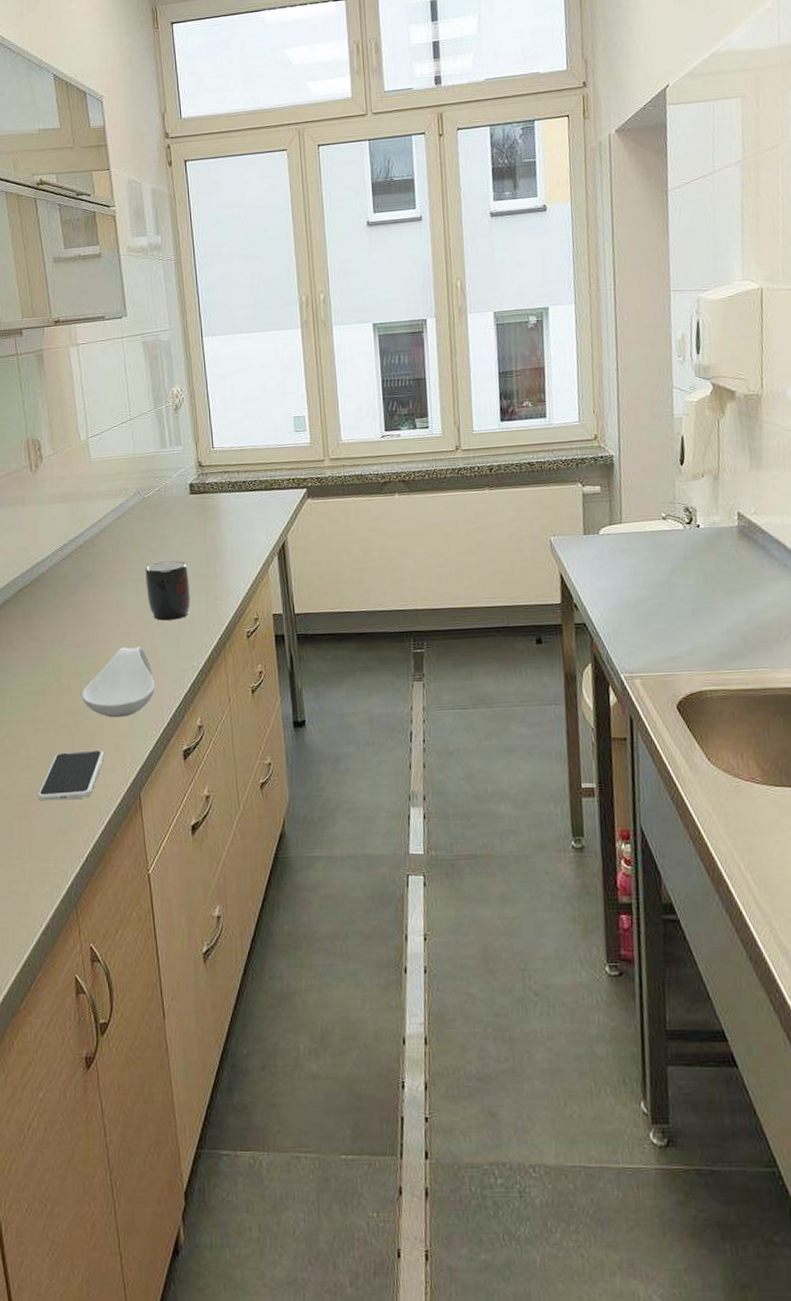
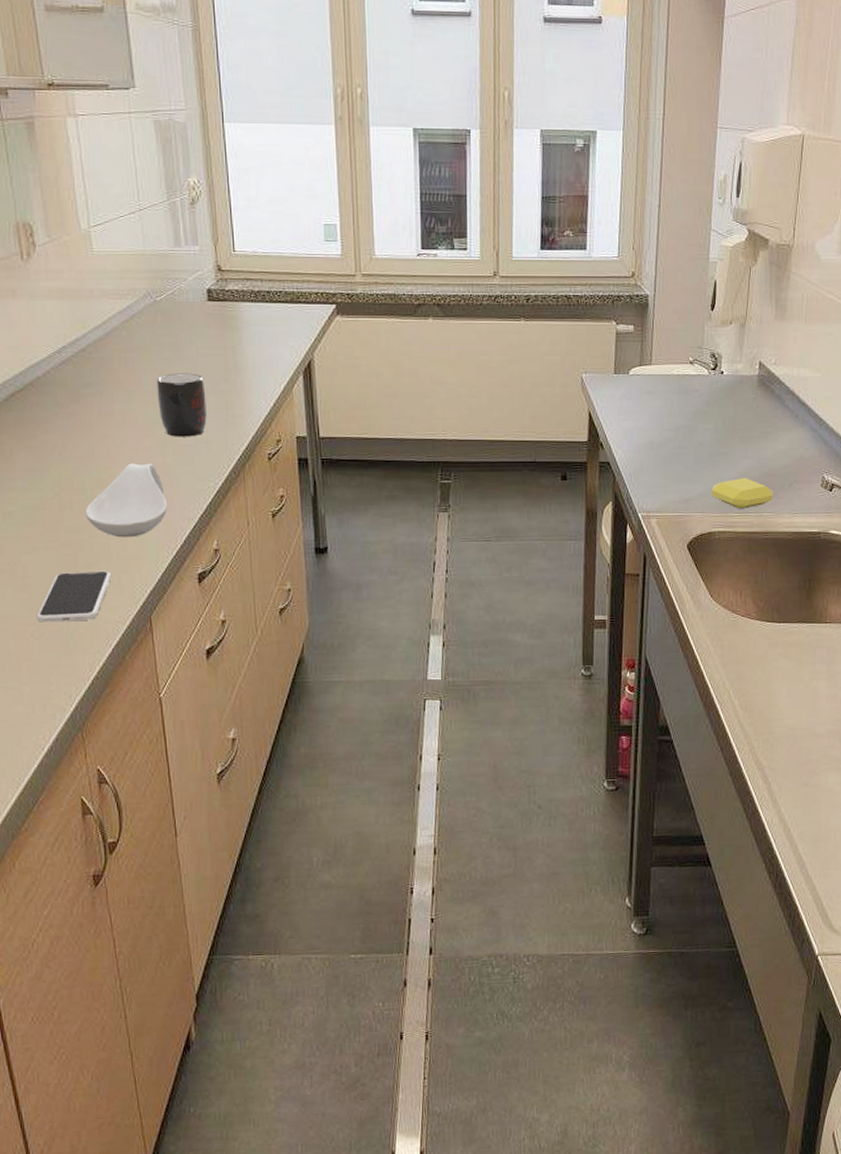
soap bar: none [698,632,768,665] -> present [711,478,773,509]

